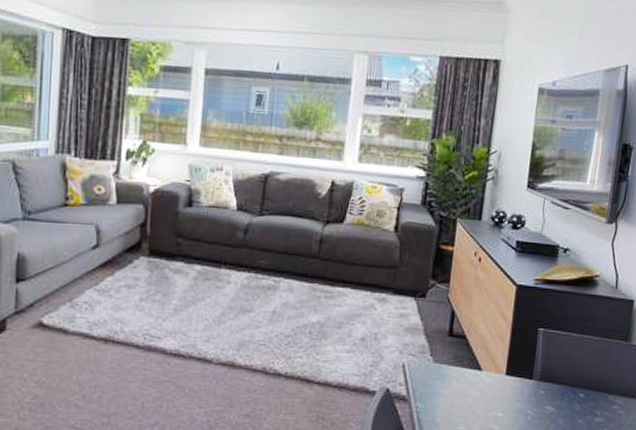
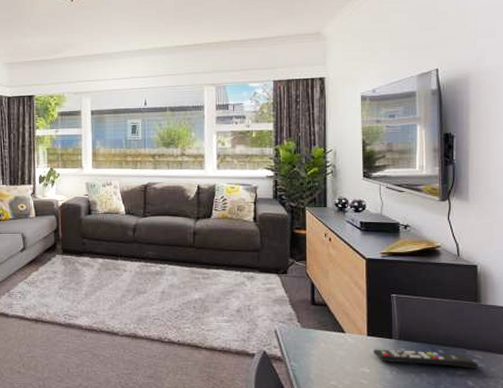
remote control: none [509,390,618,417] -> present [372,349,478,370]

